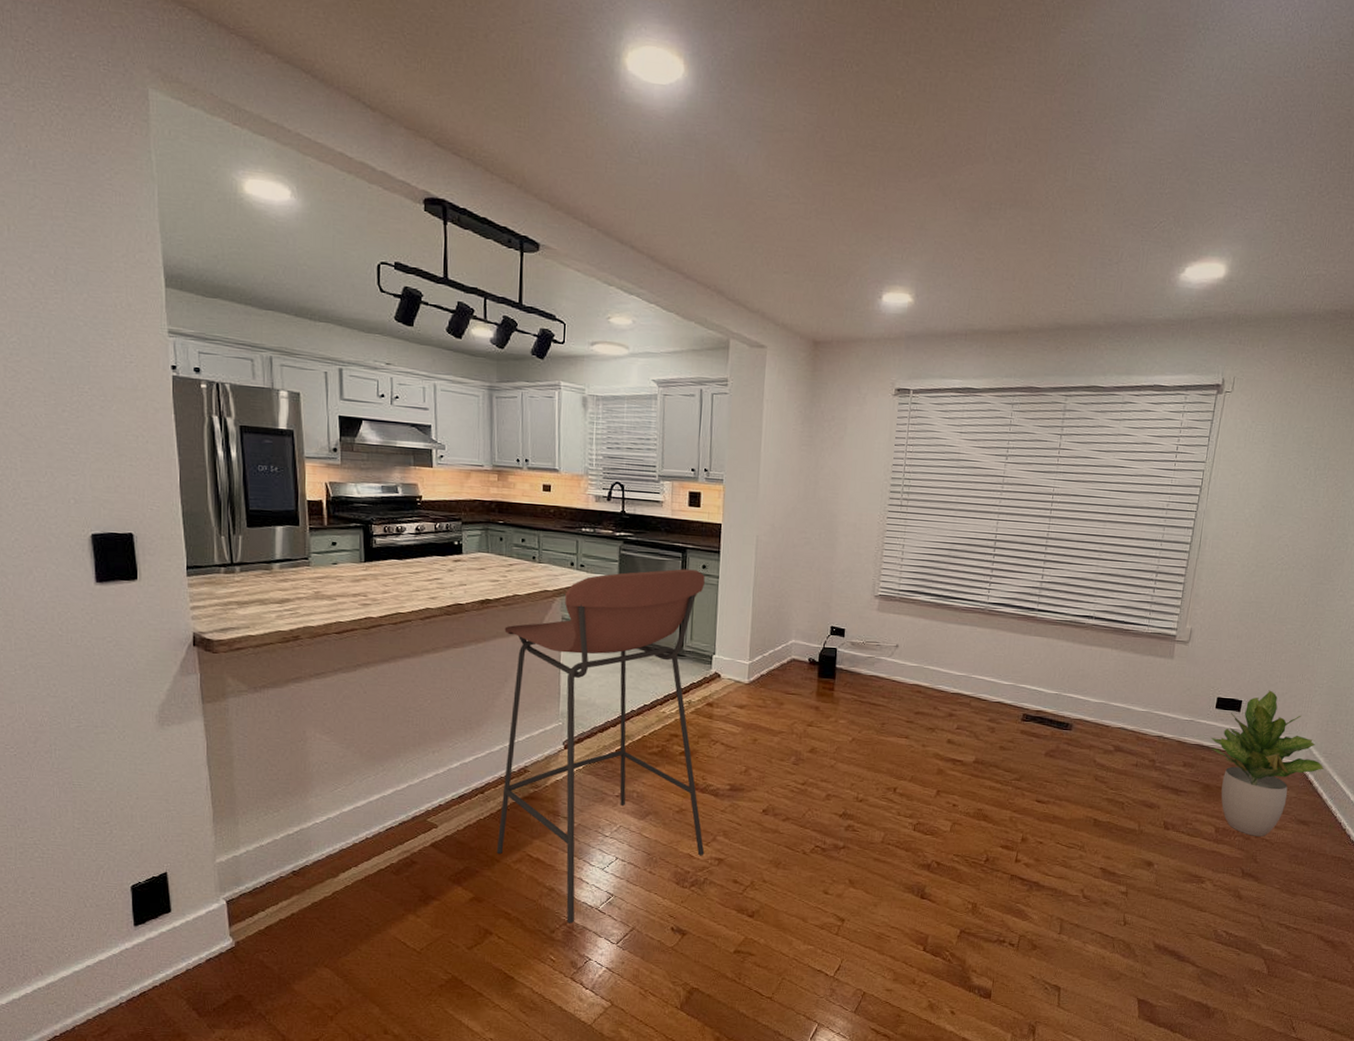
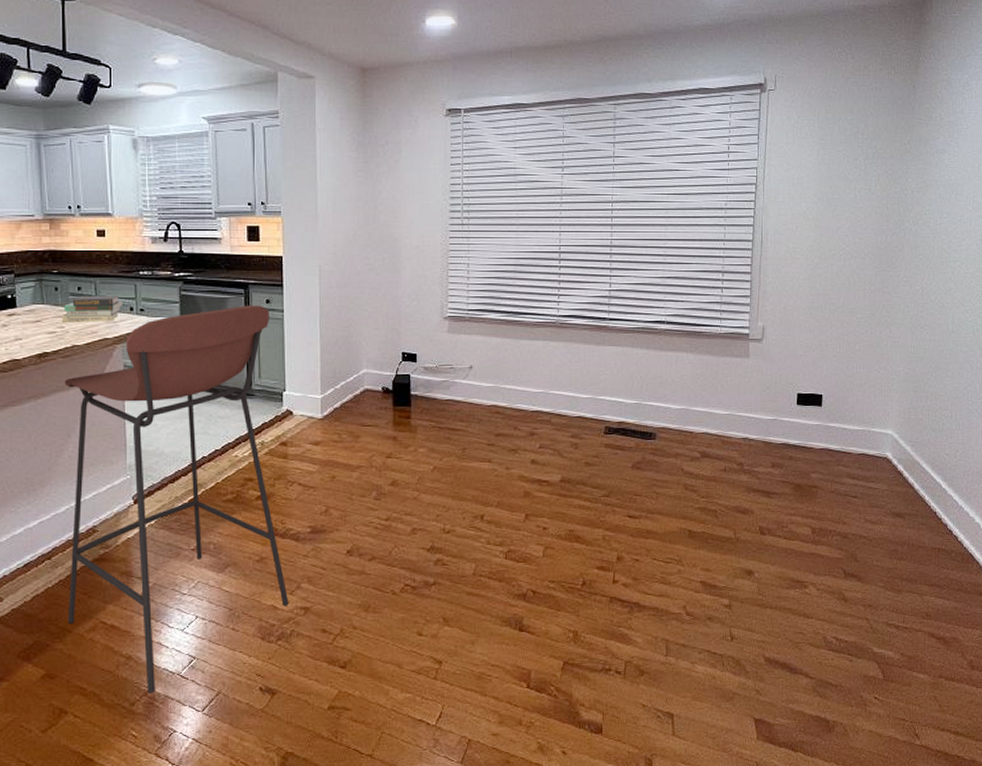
books: none [504,548,565,575] -> present [61,295,123,322]
potted plant: present [1207,690,1325,837] -> none [794,382,913,534]

